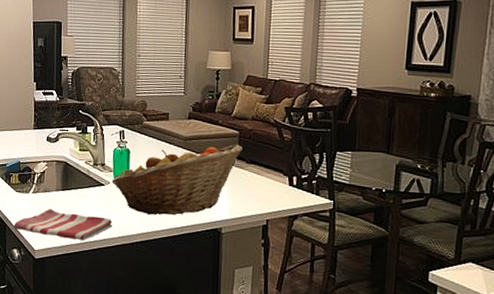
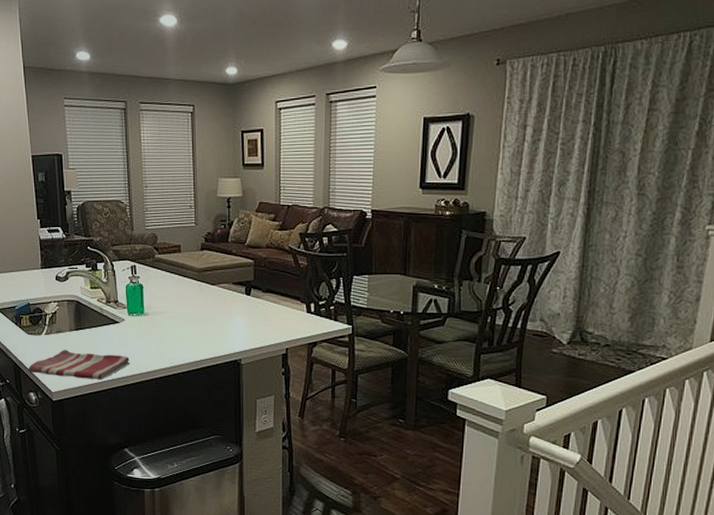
fruit basket: present [112,144,242,215] -> none [126,273,258,350]

